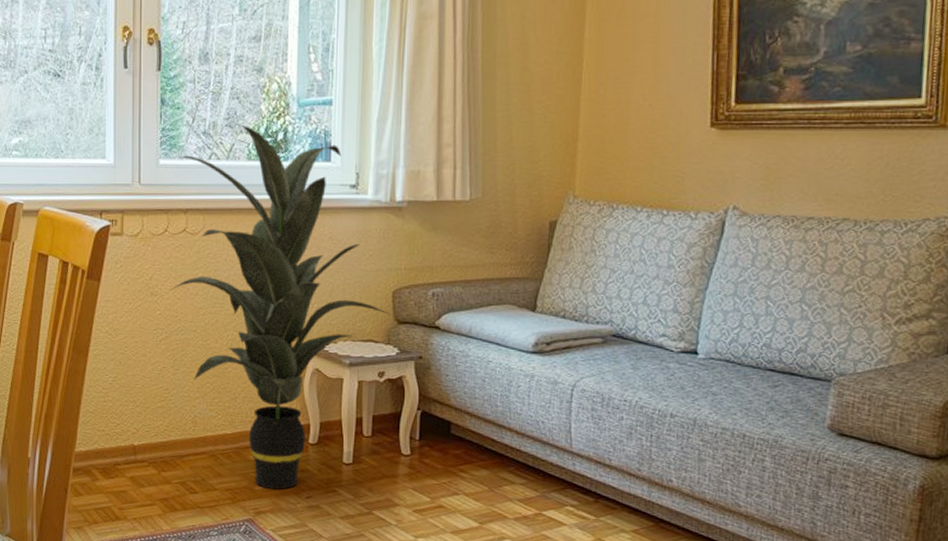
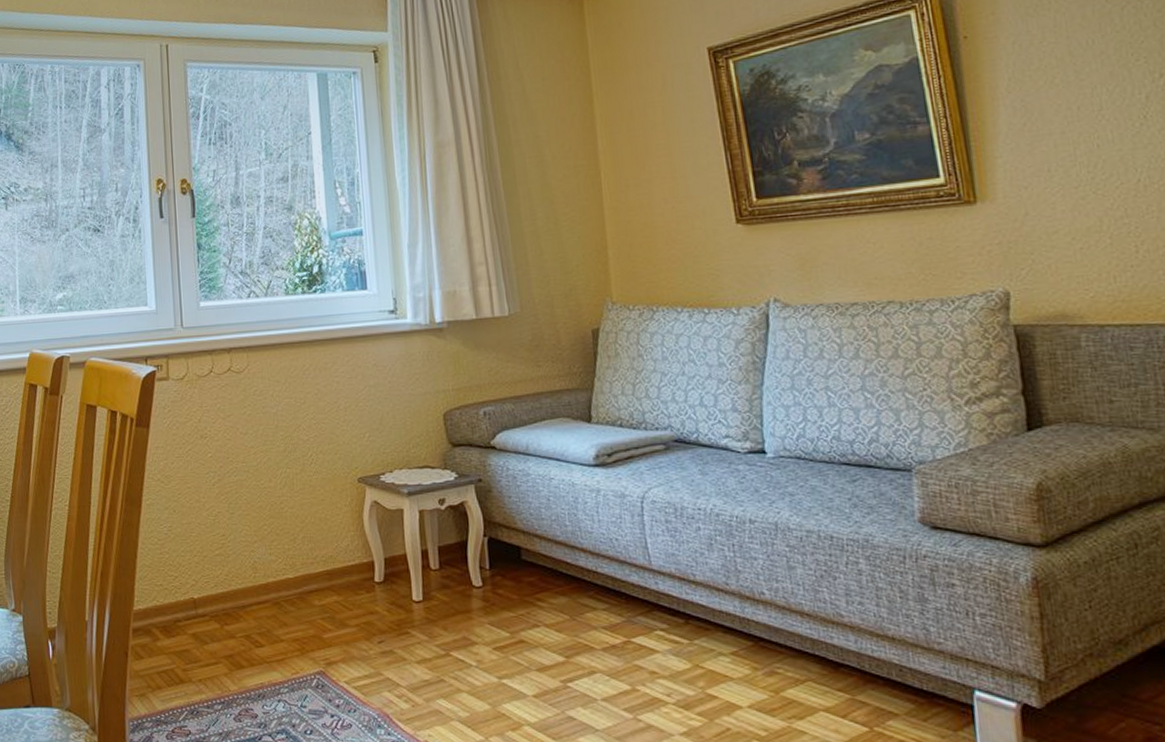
indoor plant: present [171,123,391,490] -> none [219,260,444,636]

